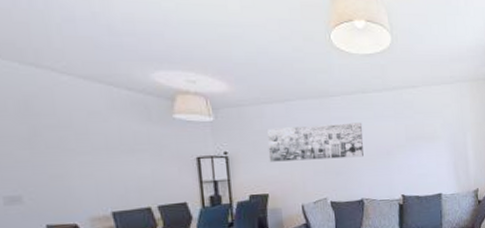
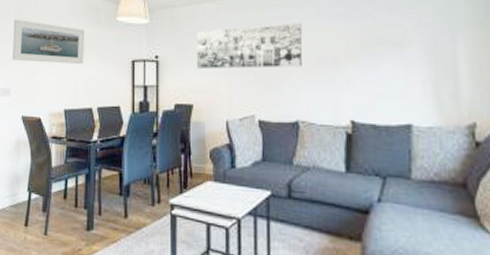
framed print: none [15,114,134,164] -> present [13,19,84,65]

